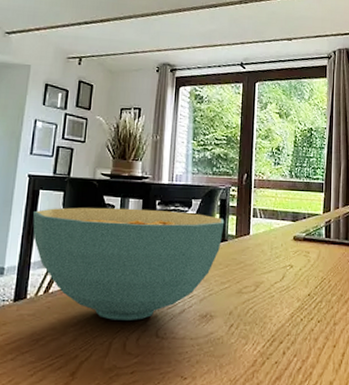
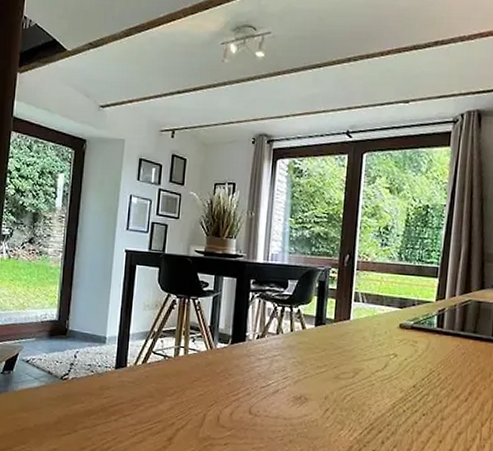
cereal bowl: present [33,207,225,320] -> none [130,283,323,396]

